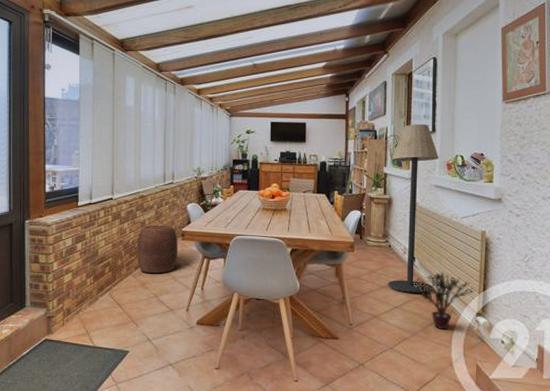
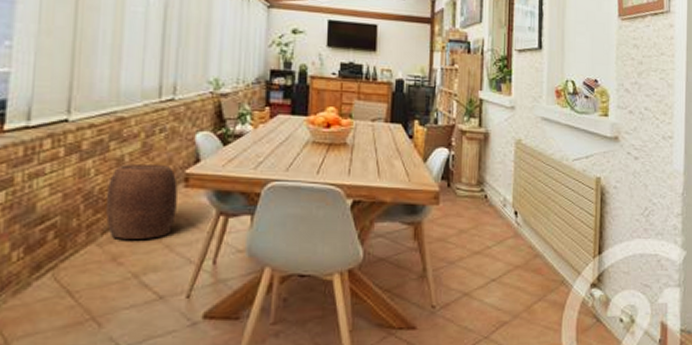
floor lamp: present [388,124,439,293] -> none [483,37,546,259]
potted plant: present [414,271,475,329] -> none [516,230,589,307]

